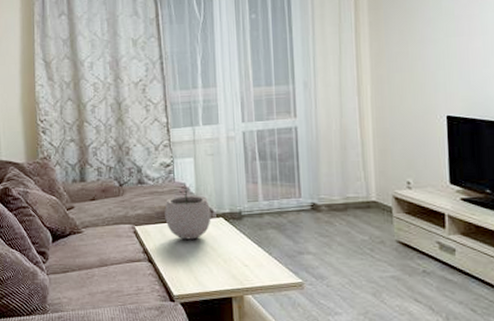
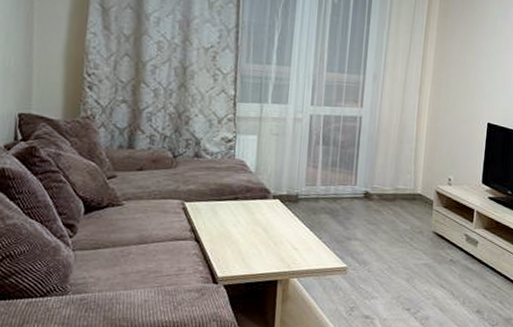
plant pot: present [165,183,211,240] -> none [219,160,268,220]

